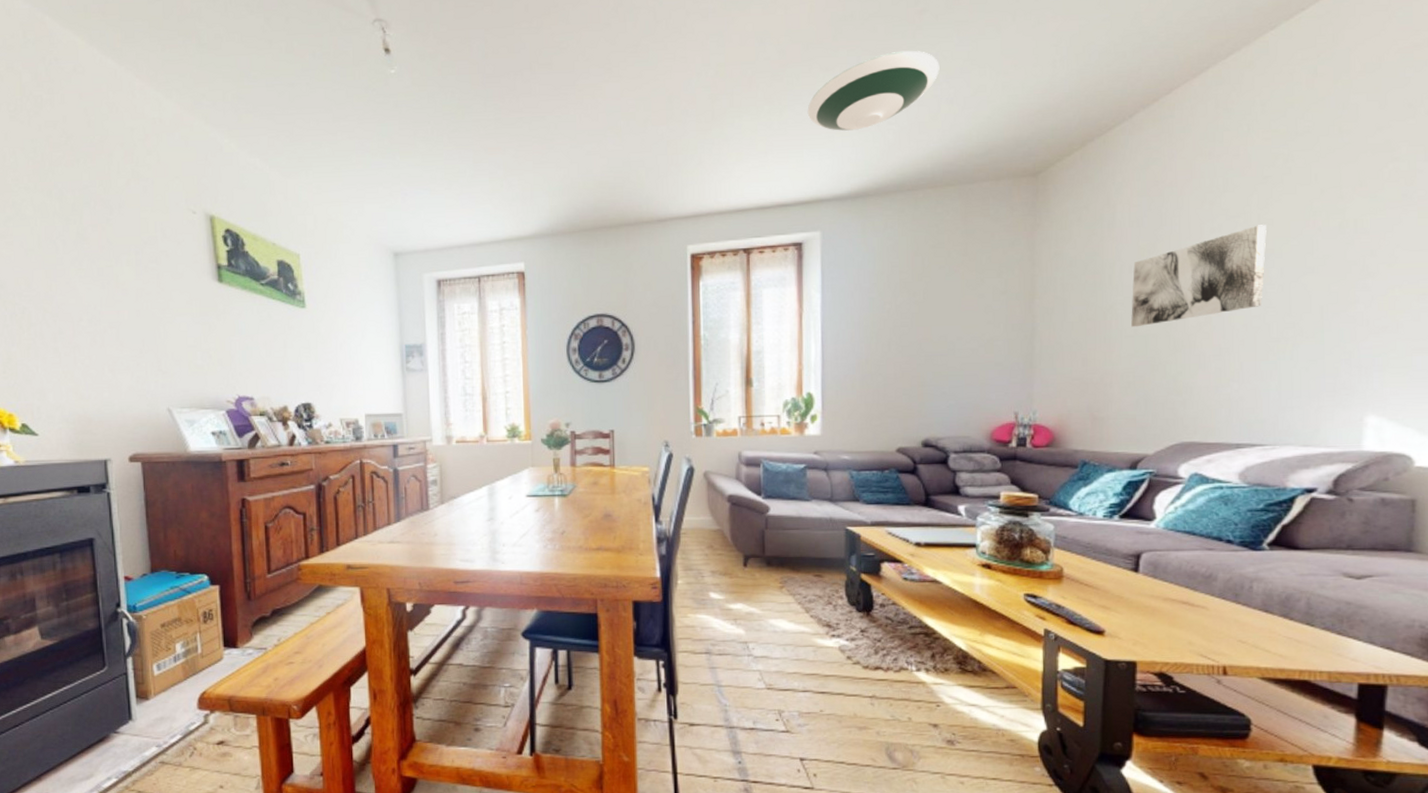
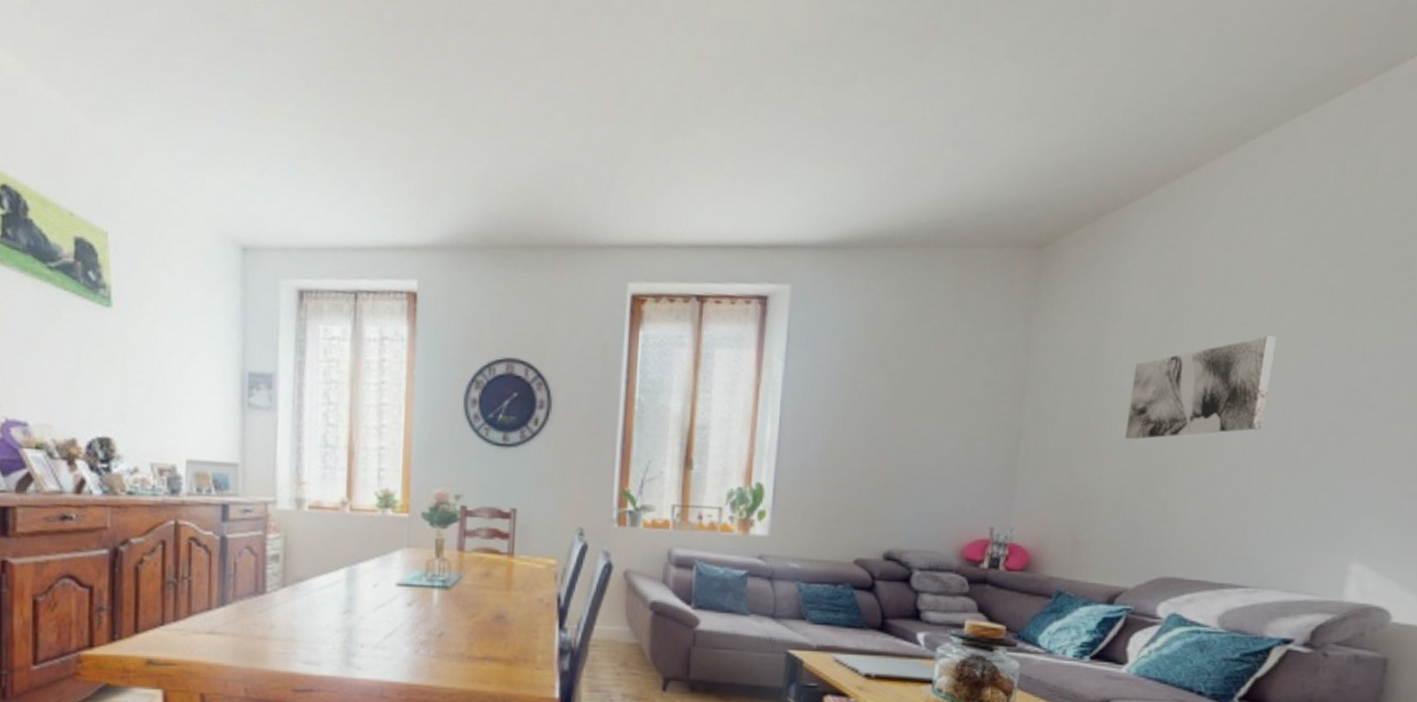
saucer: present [807,50,940,131] -> none [788,73,947,164]

